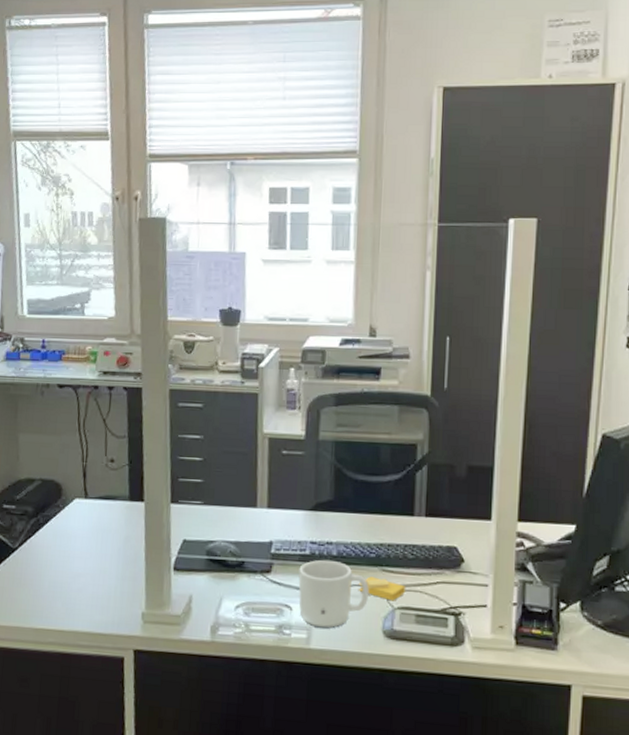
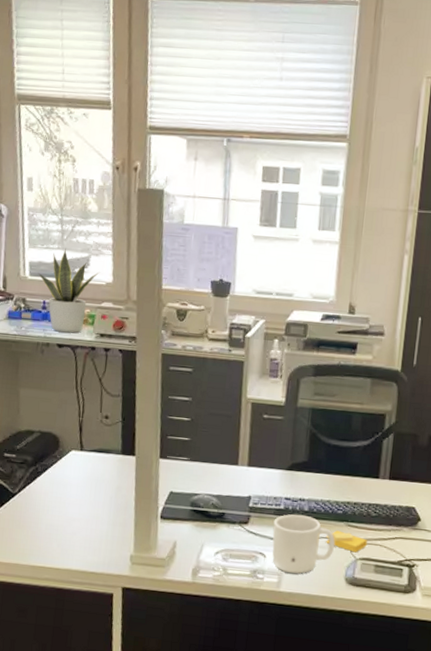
potted plant: none [37,283,100,372] -> present [38,248,99,333]

